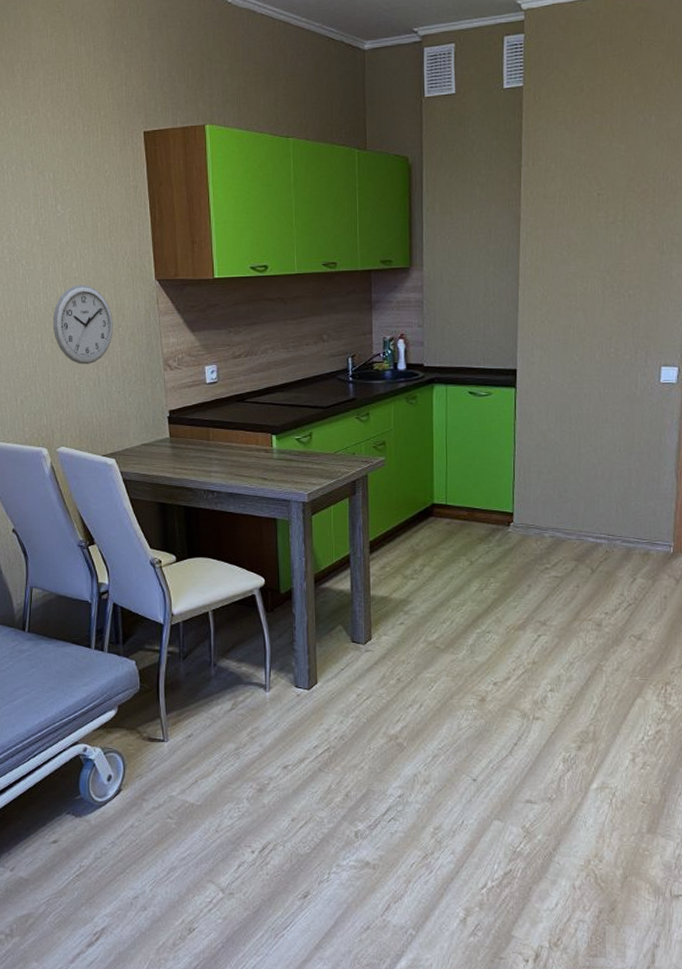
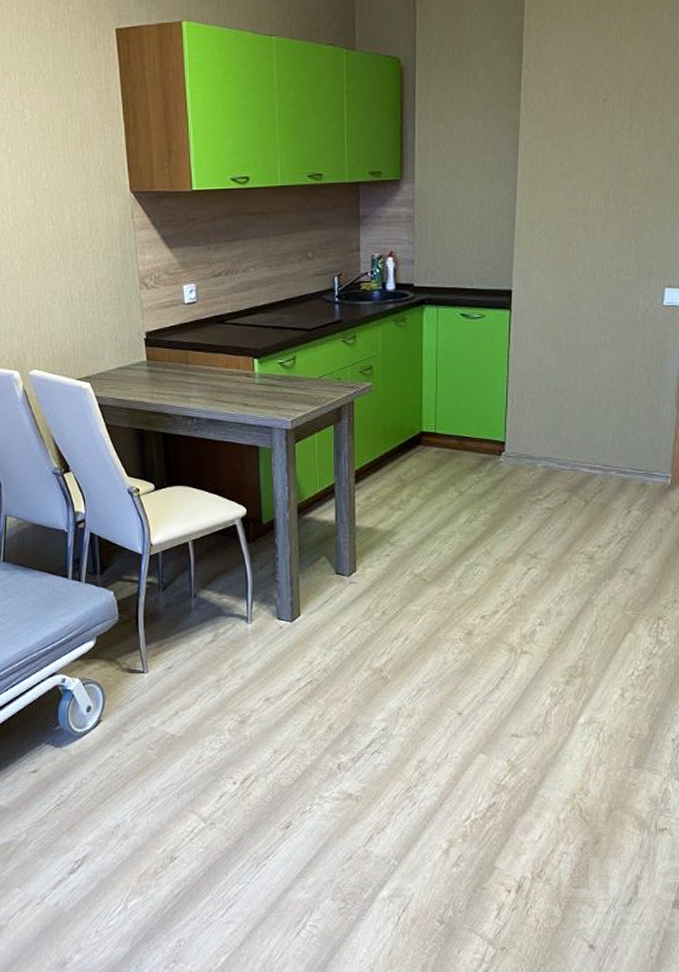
wall clock: present [52,284,113,365] -> none [22,196,86,283]

